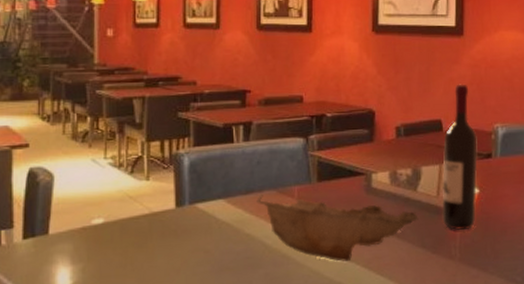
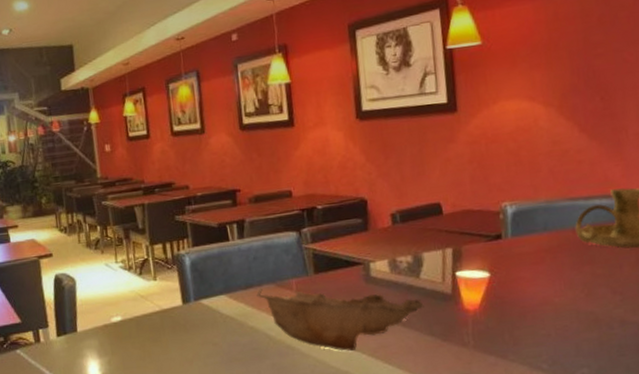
wine bottle: present [442,84,478,230] -> none [445,163,489,316]

